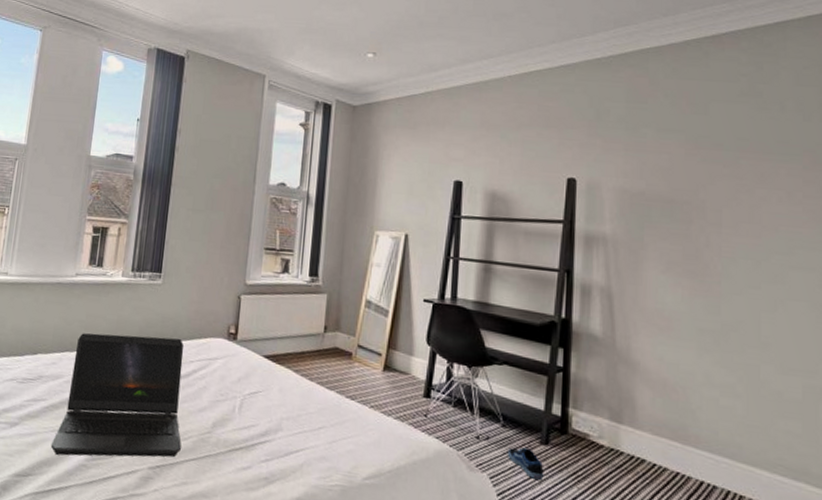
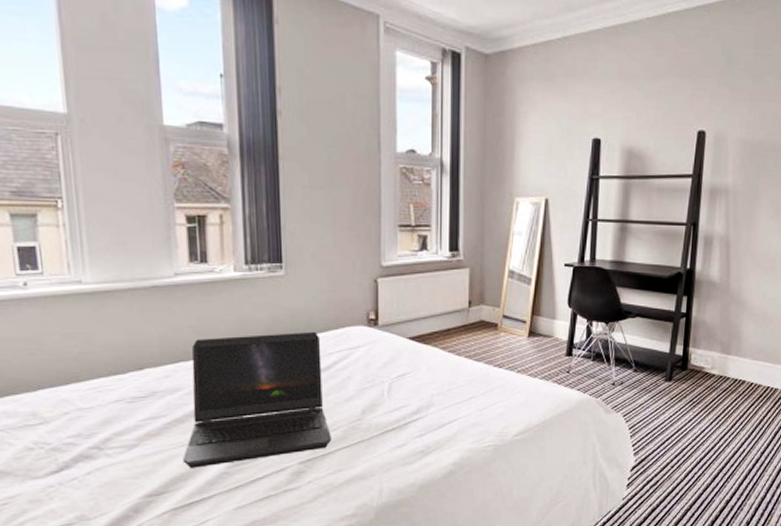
shoe: present [508,447,544,480] -> none [639,386,667,411]

